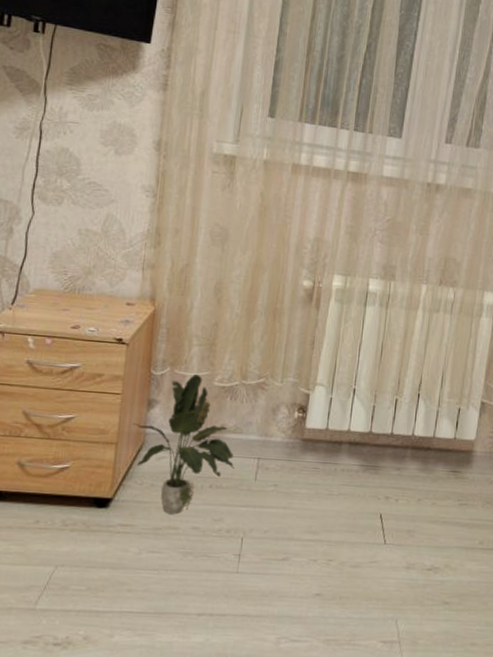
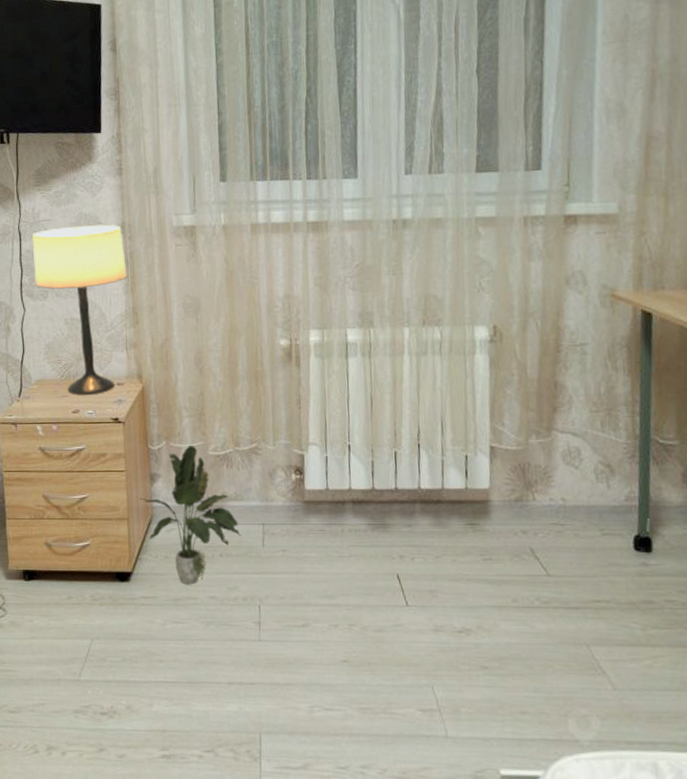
table lamp: none [50,132,158,312] -> present [31,224,127,396]

